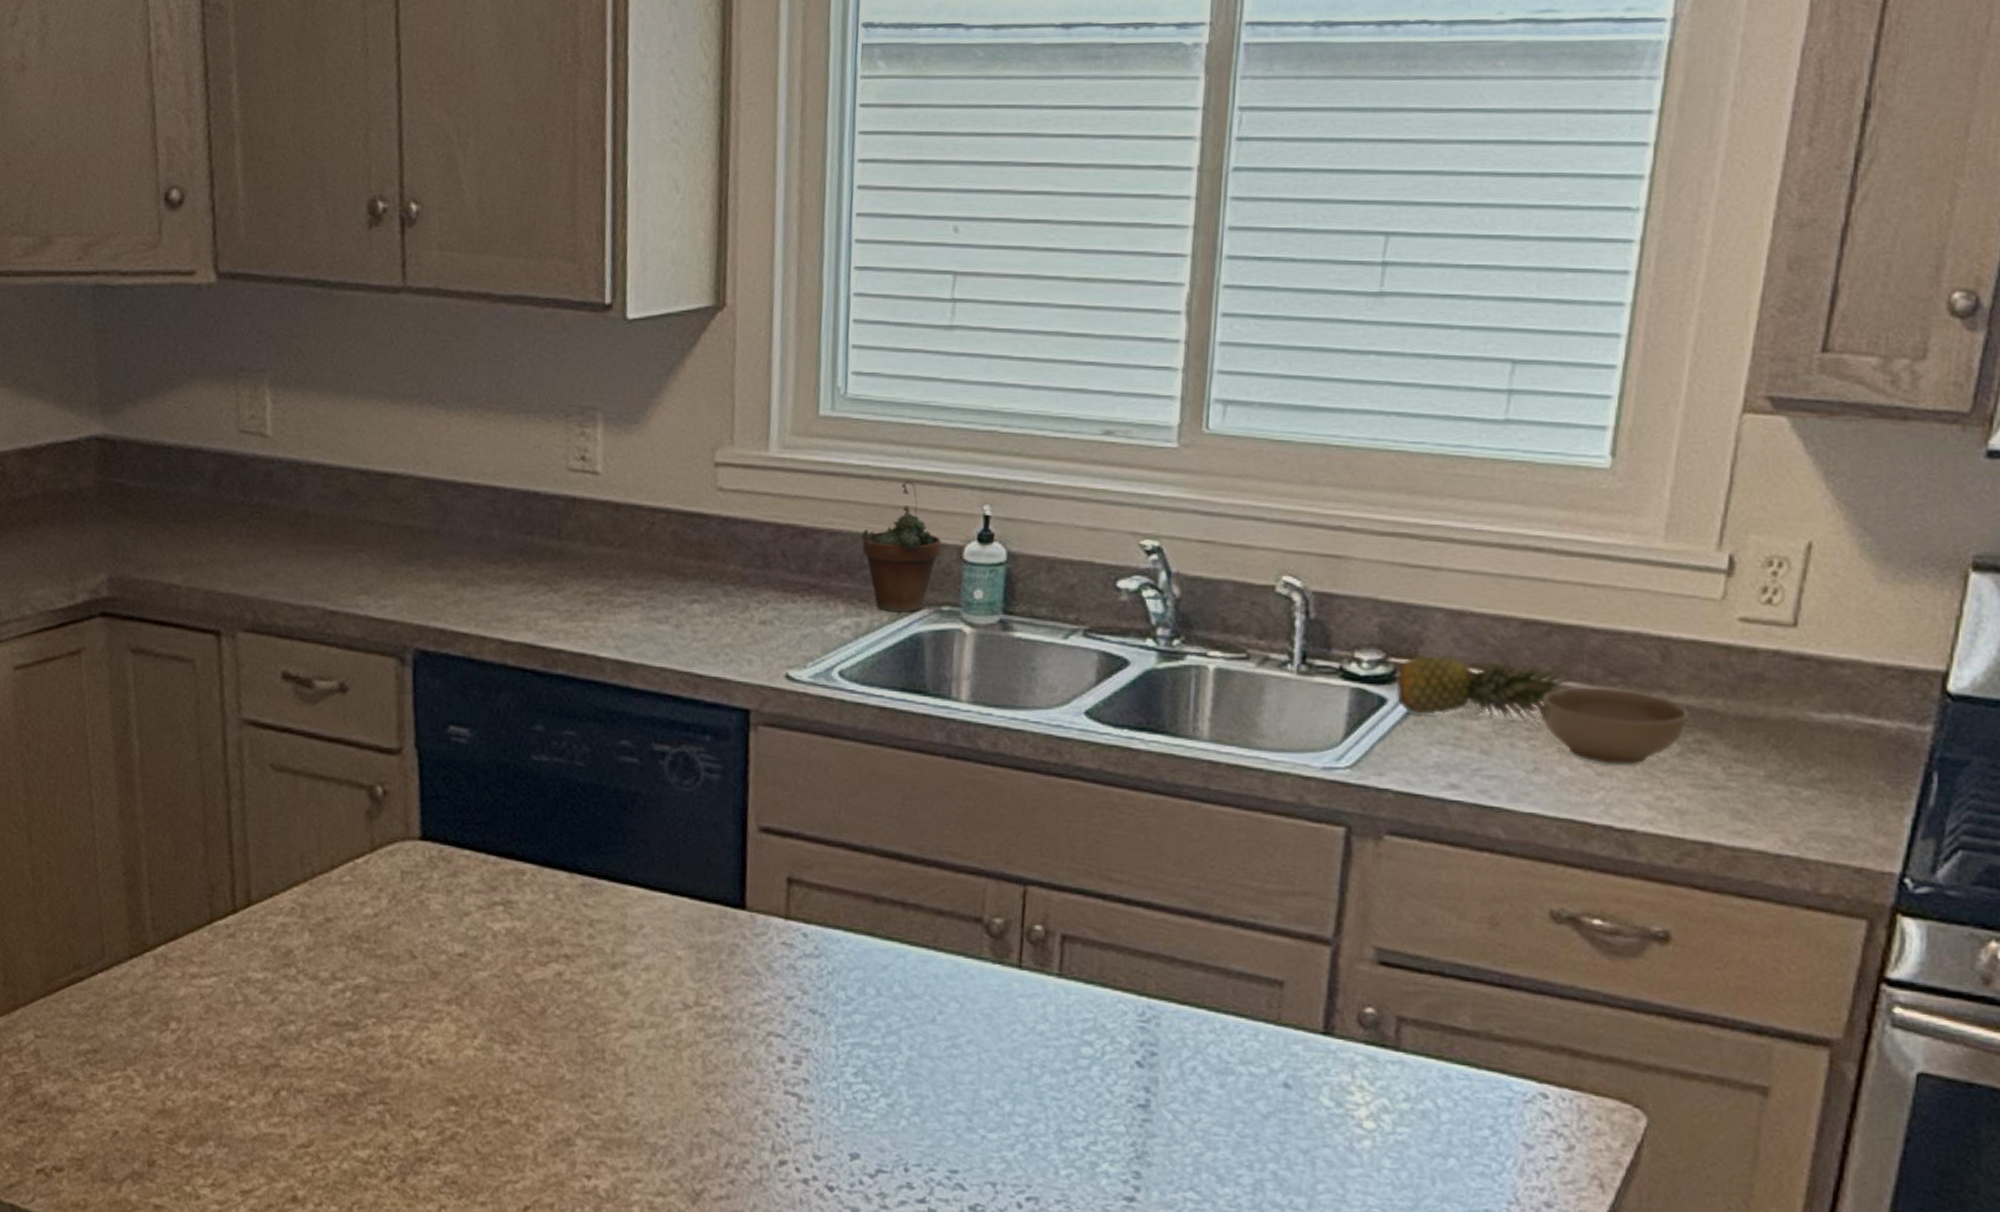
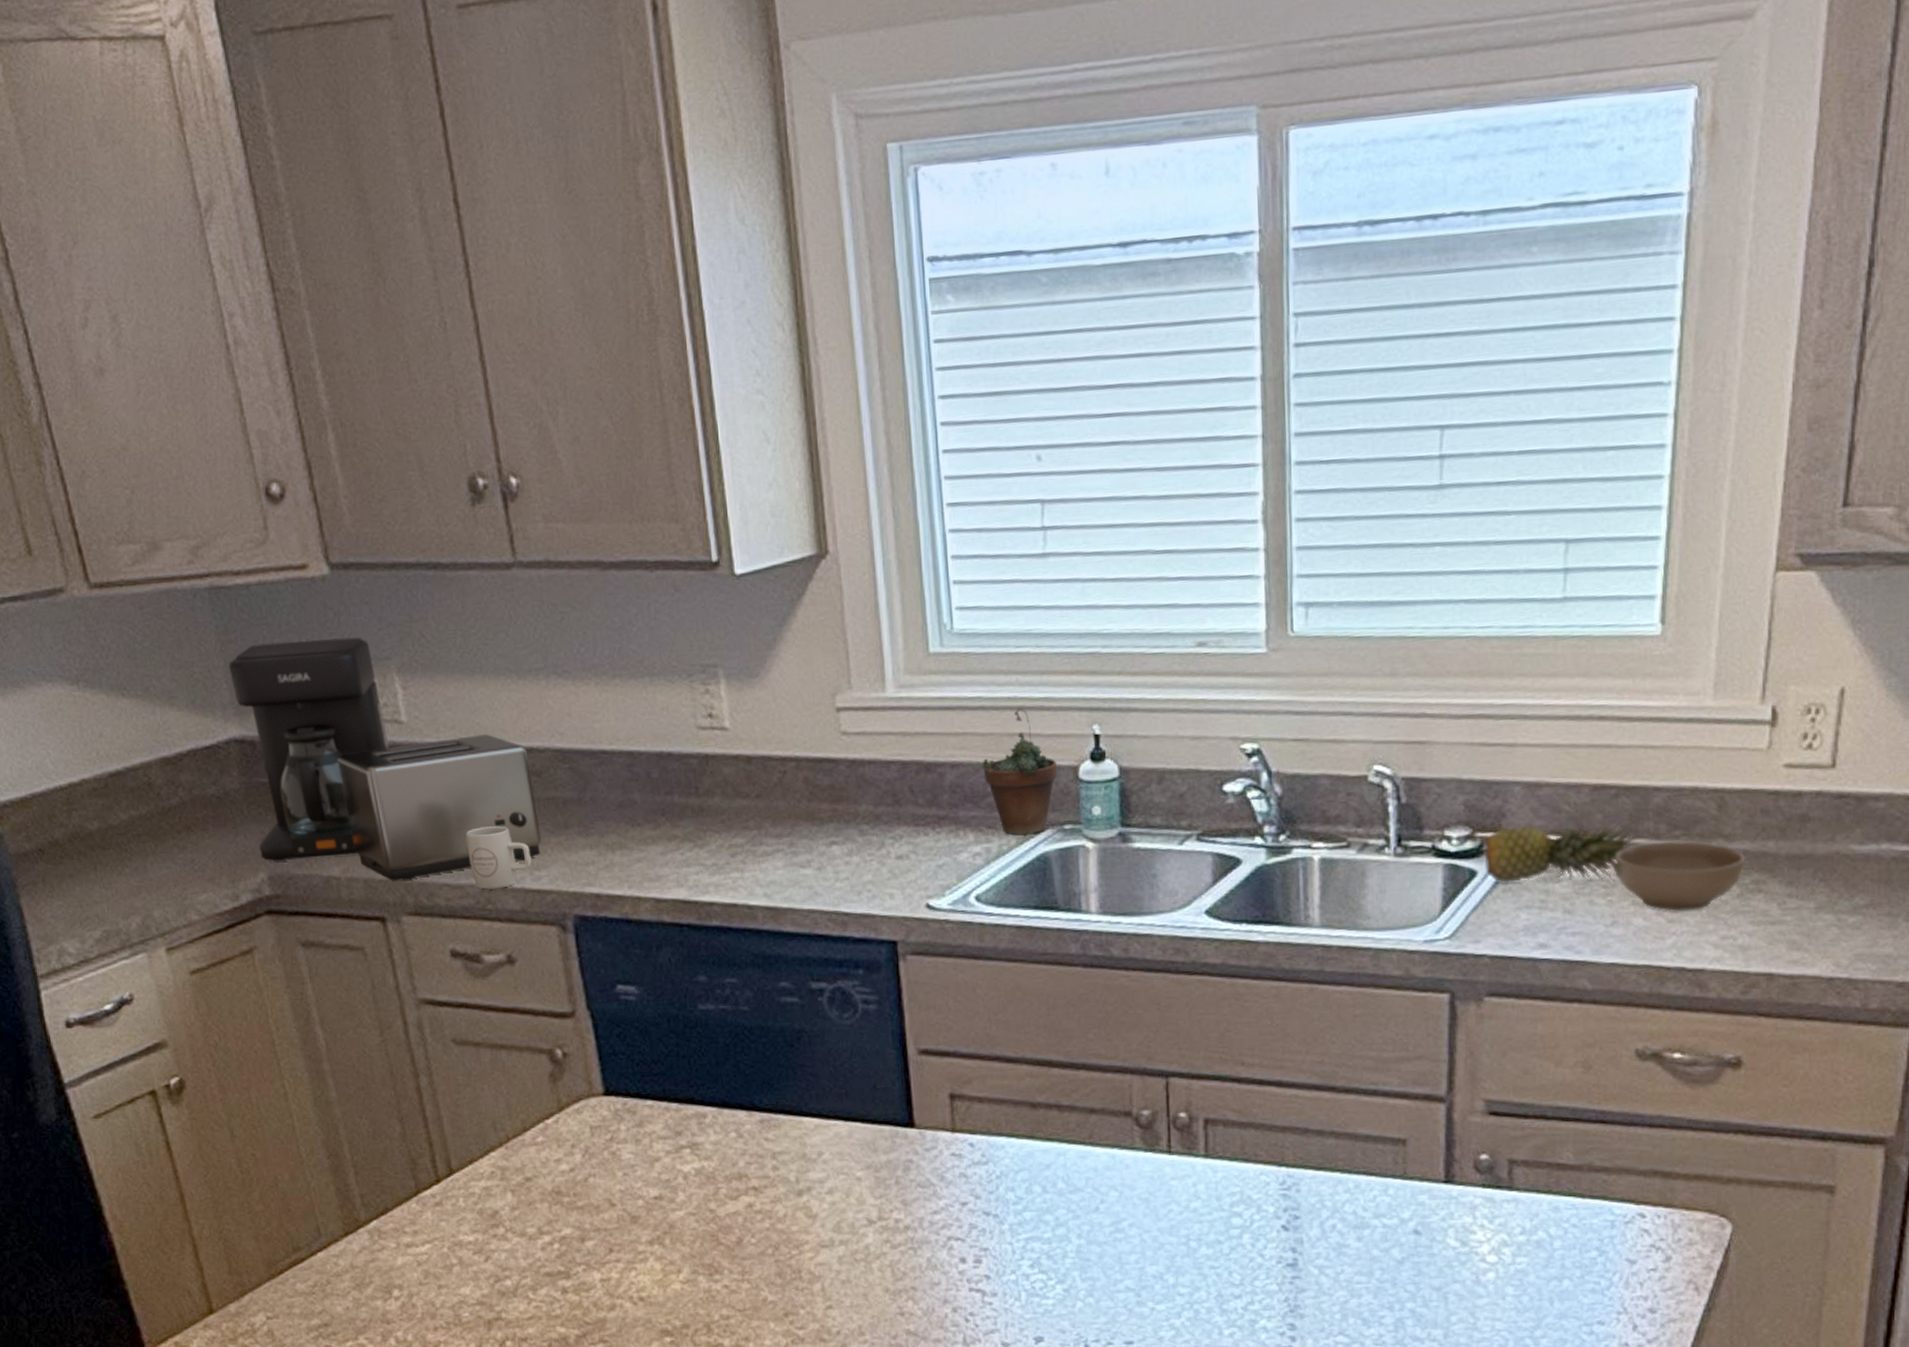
coffee maker: none [101,345,251,565] -> present [228,637,389,862]
toaster: none [195,456,392,596] -> present [337,734,541,881]
mug: none [314,549,379,614] -> present [466,826,532,890]

